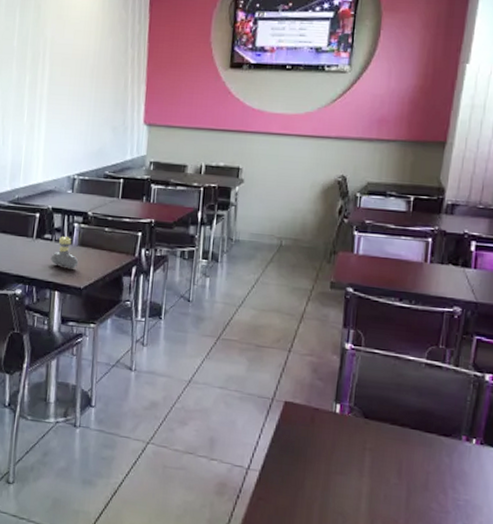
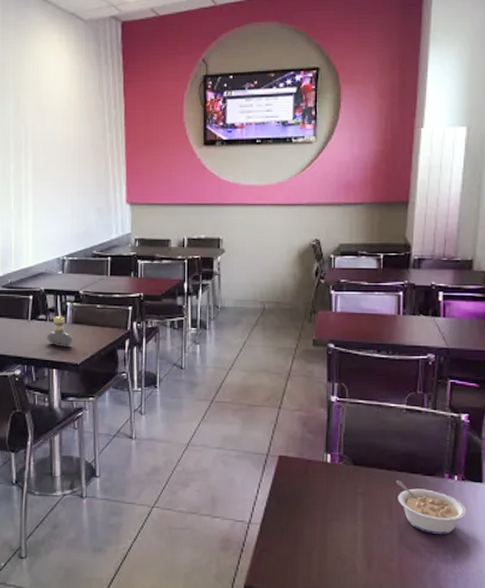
legume: none [407,438,483,500] -> present [395,480,467,534]

